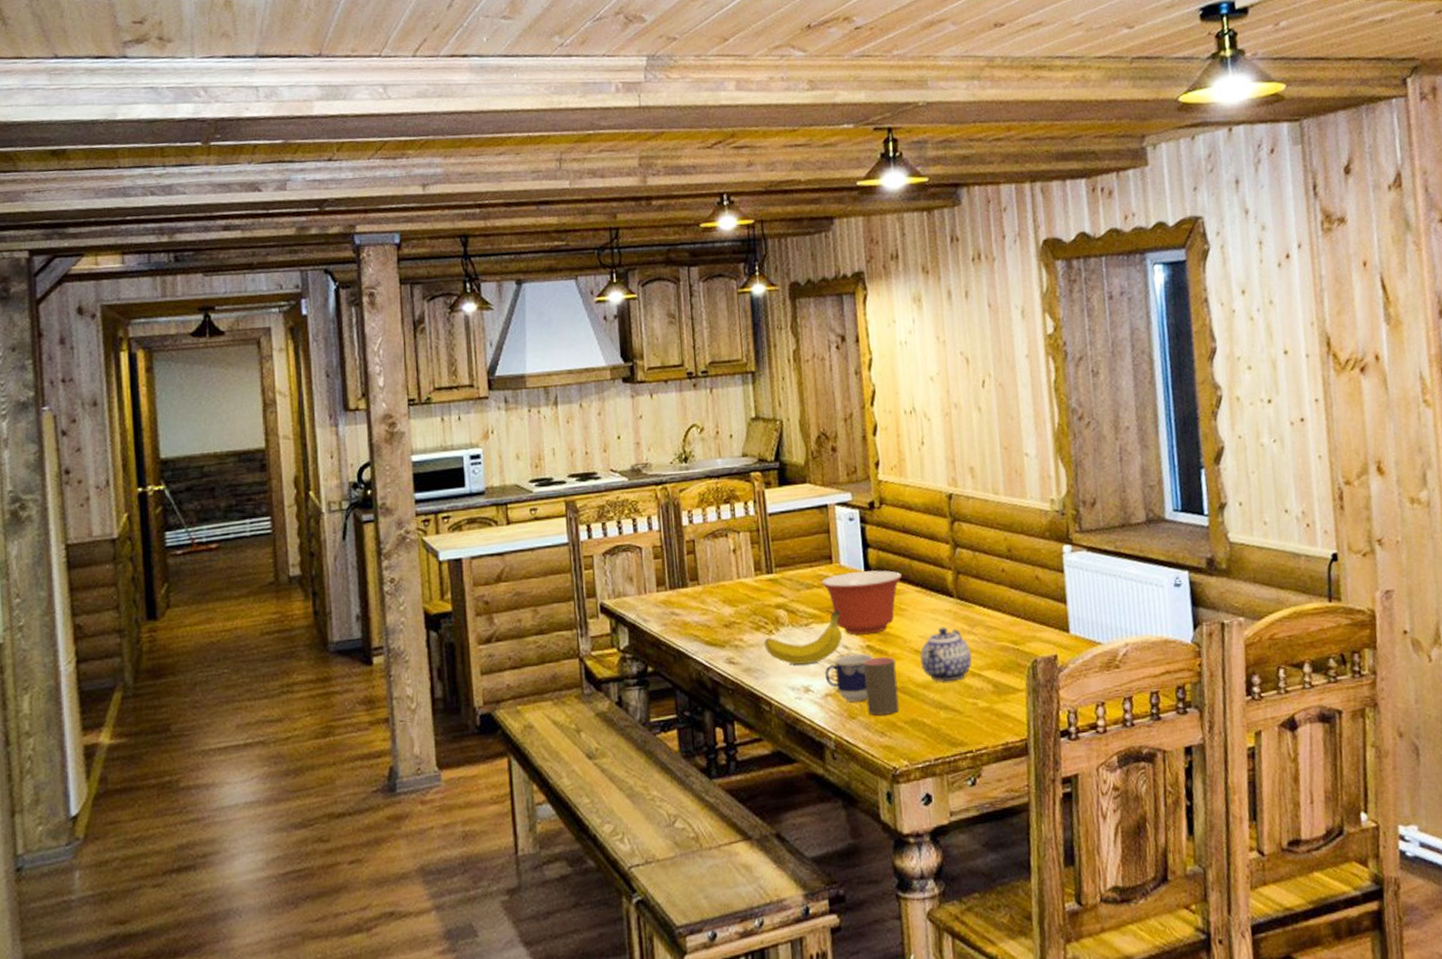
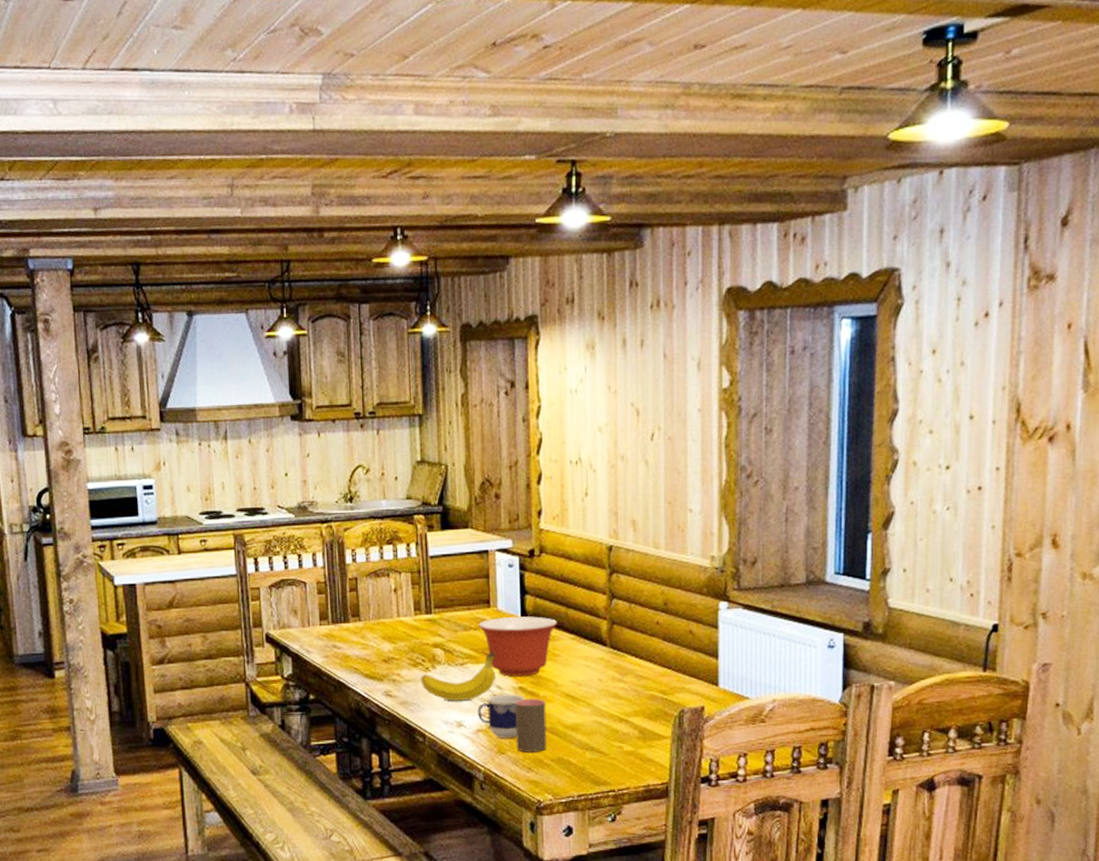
teapot: present [920,627,972,682] -> none [570,674,621,725]

